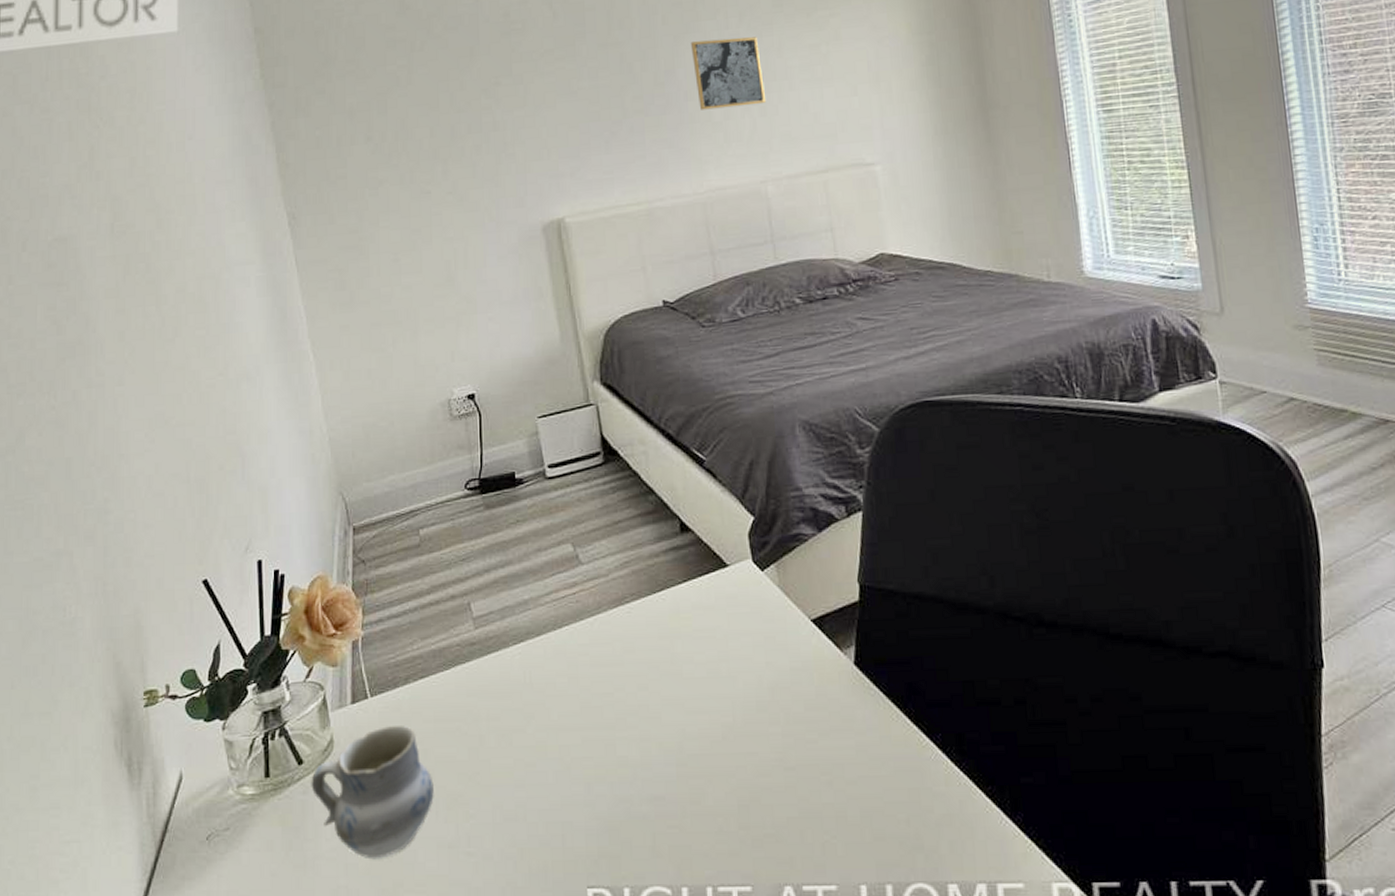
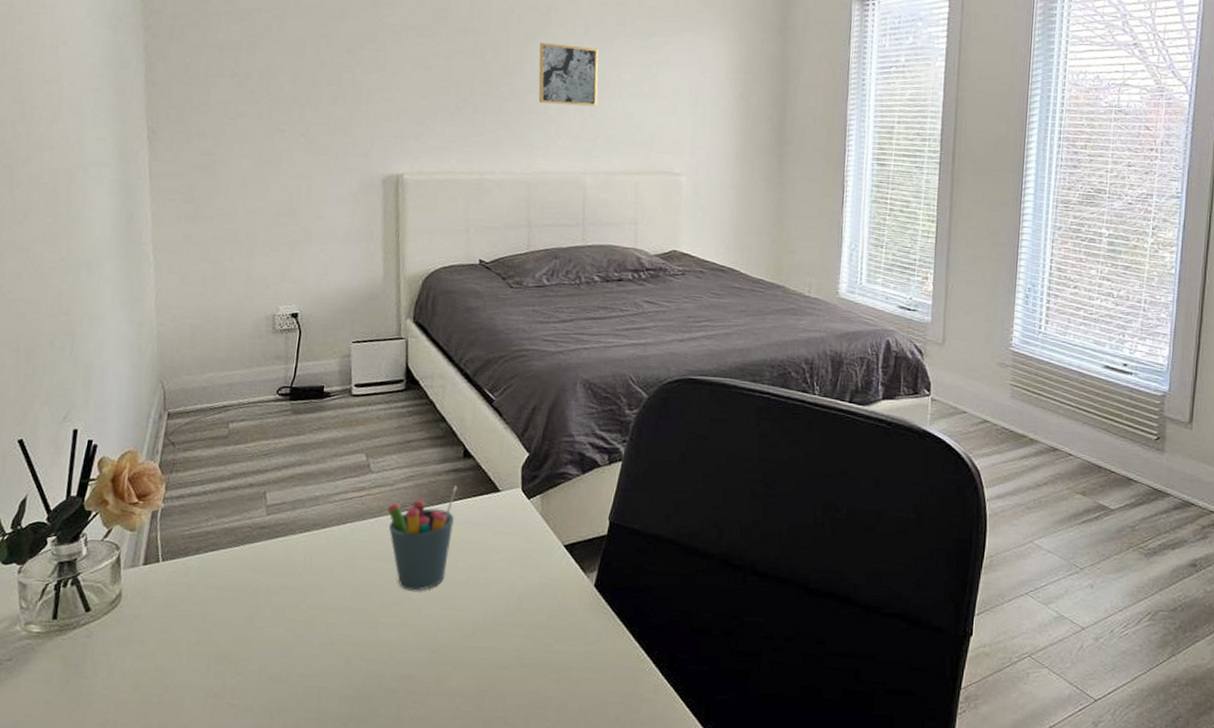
cup: present [311,726,434,860] -> none [94,588,209,701]
pen holder: none [606,566,683,696] -> present [388,486,457,591]

